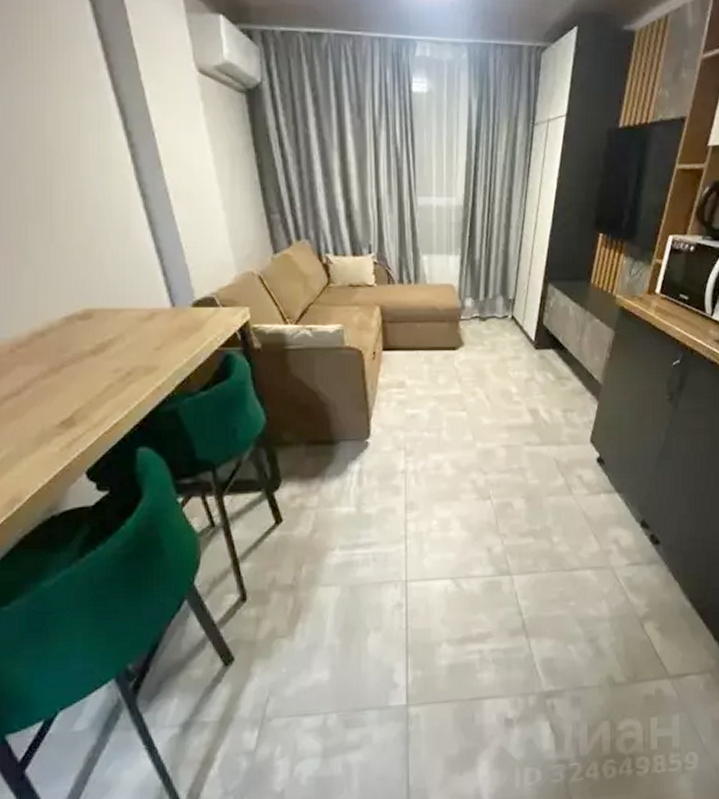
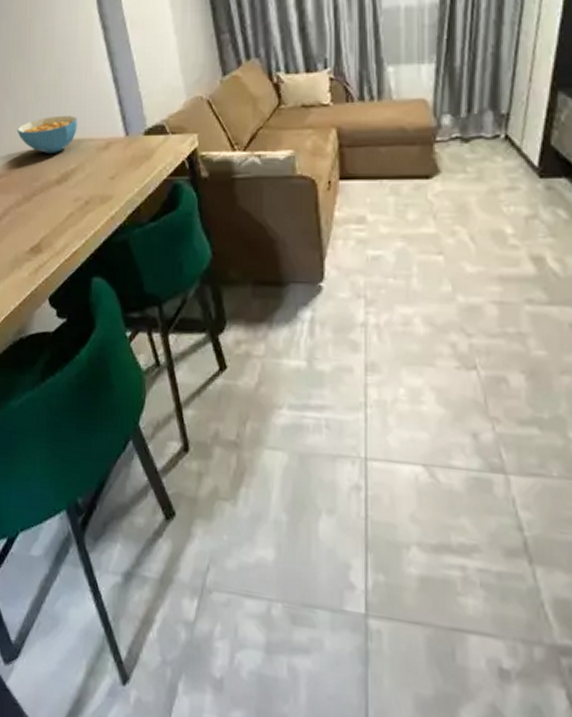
cereal bowl: none [38,283,115,322] -> present [16,115,78,153]

